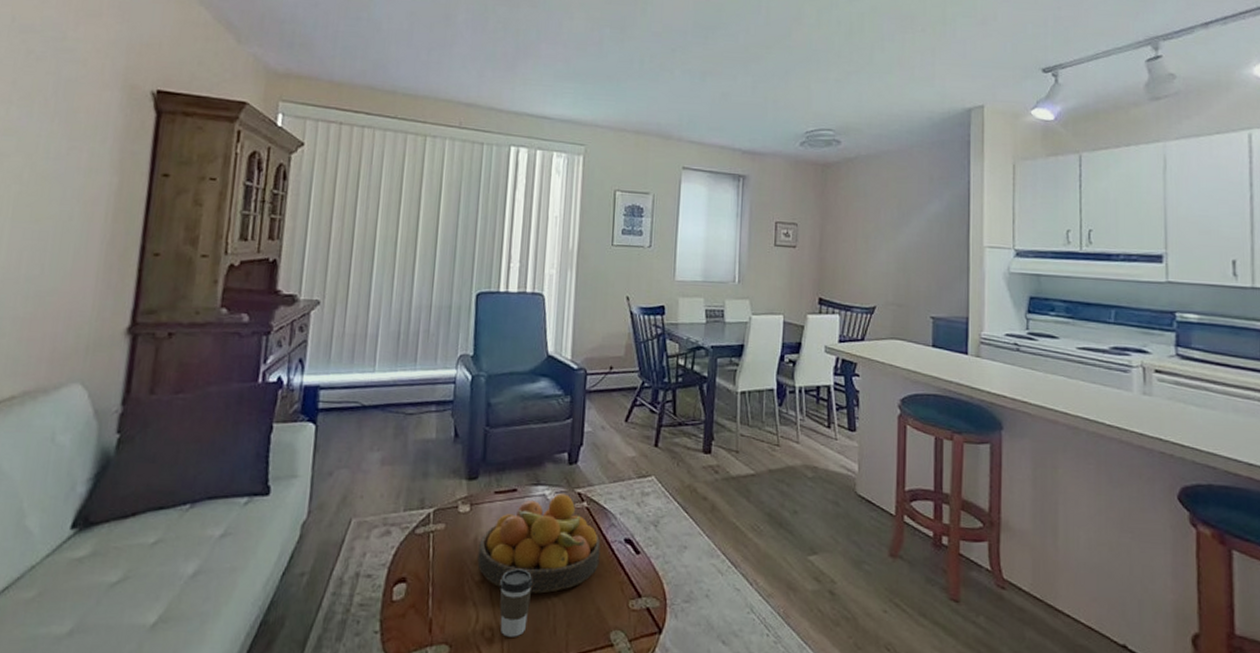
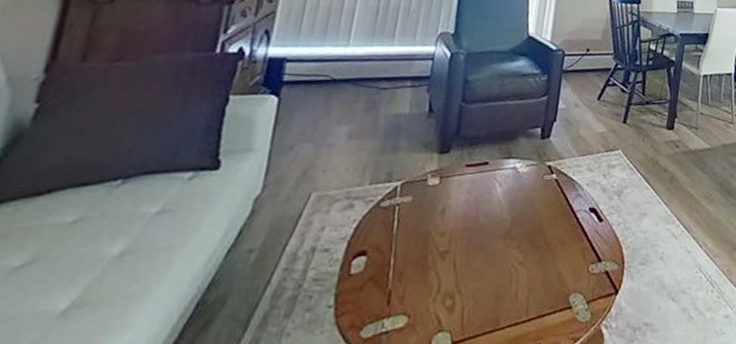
fruit bowl: present [477,493,601,593] -> none [443,166,567,262]
coffee cup: present [499,568,533,637] -> none [462,238,498,304]

